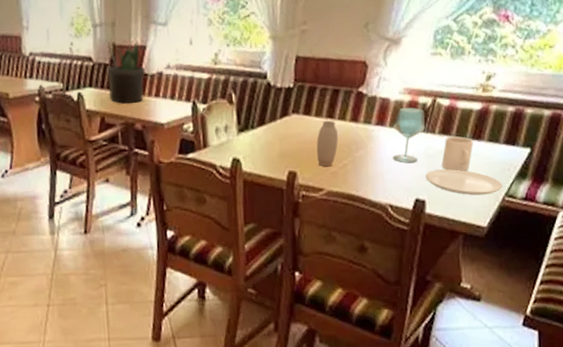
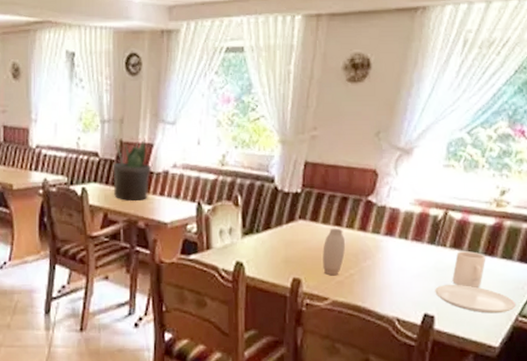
wine glass: present [393,107,426,163] -> none [402,218,437,277]

